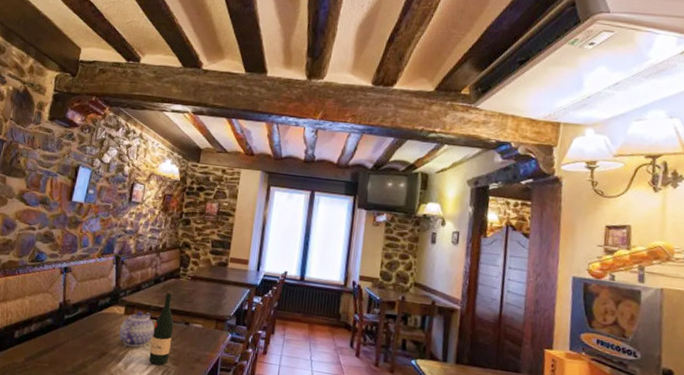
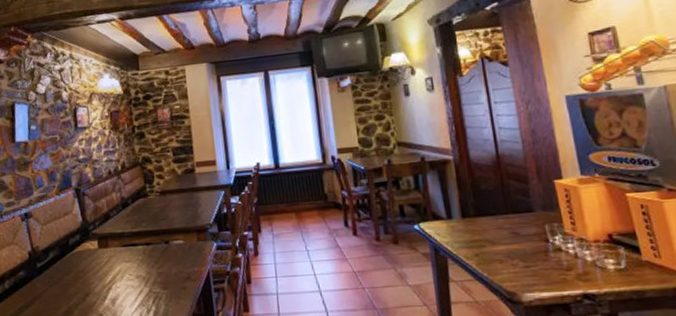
teapot: present [119,310,155,348] -> none [97,240,135,281]
wine bottle: present [148,290,174,366] -> none [132,212,157,294]

